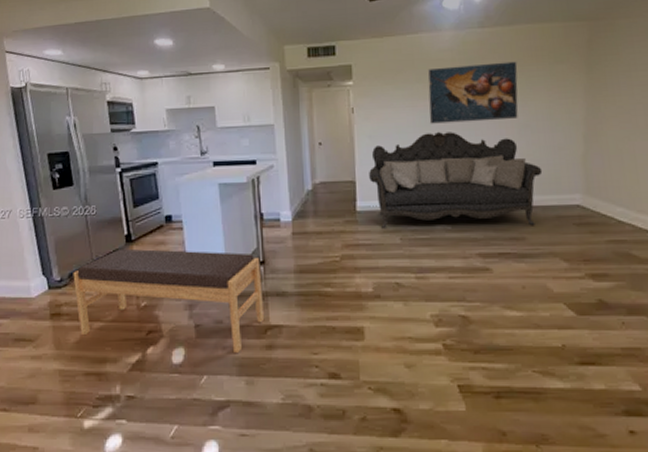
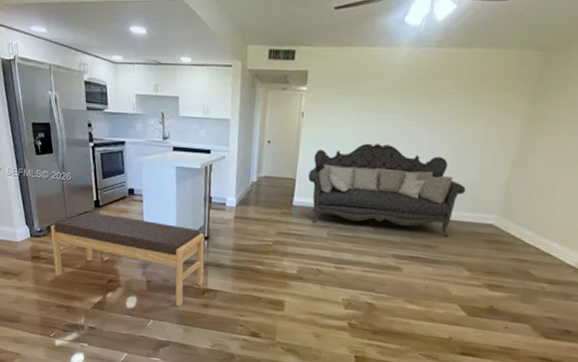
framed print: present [427,61,519,124] -> none [371,82,466,140]

